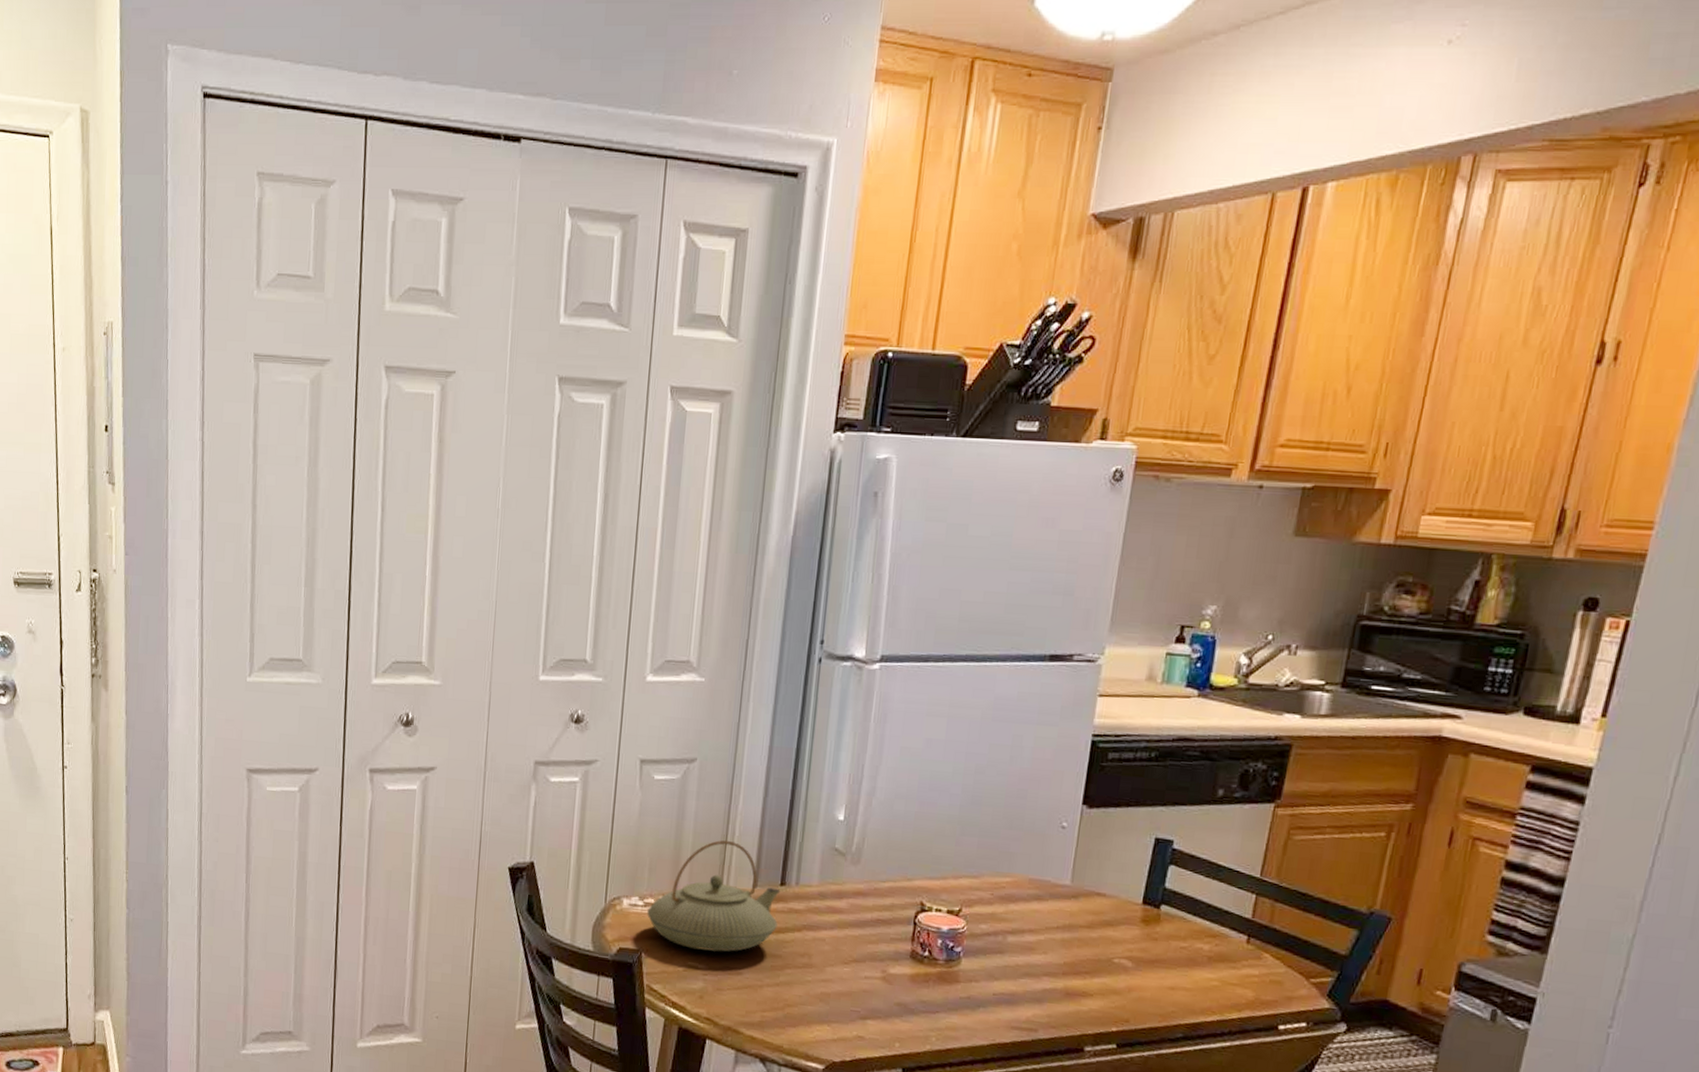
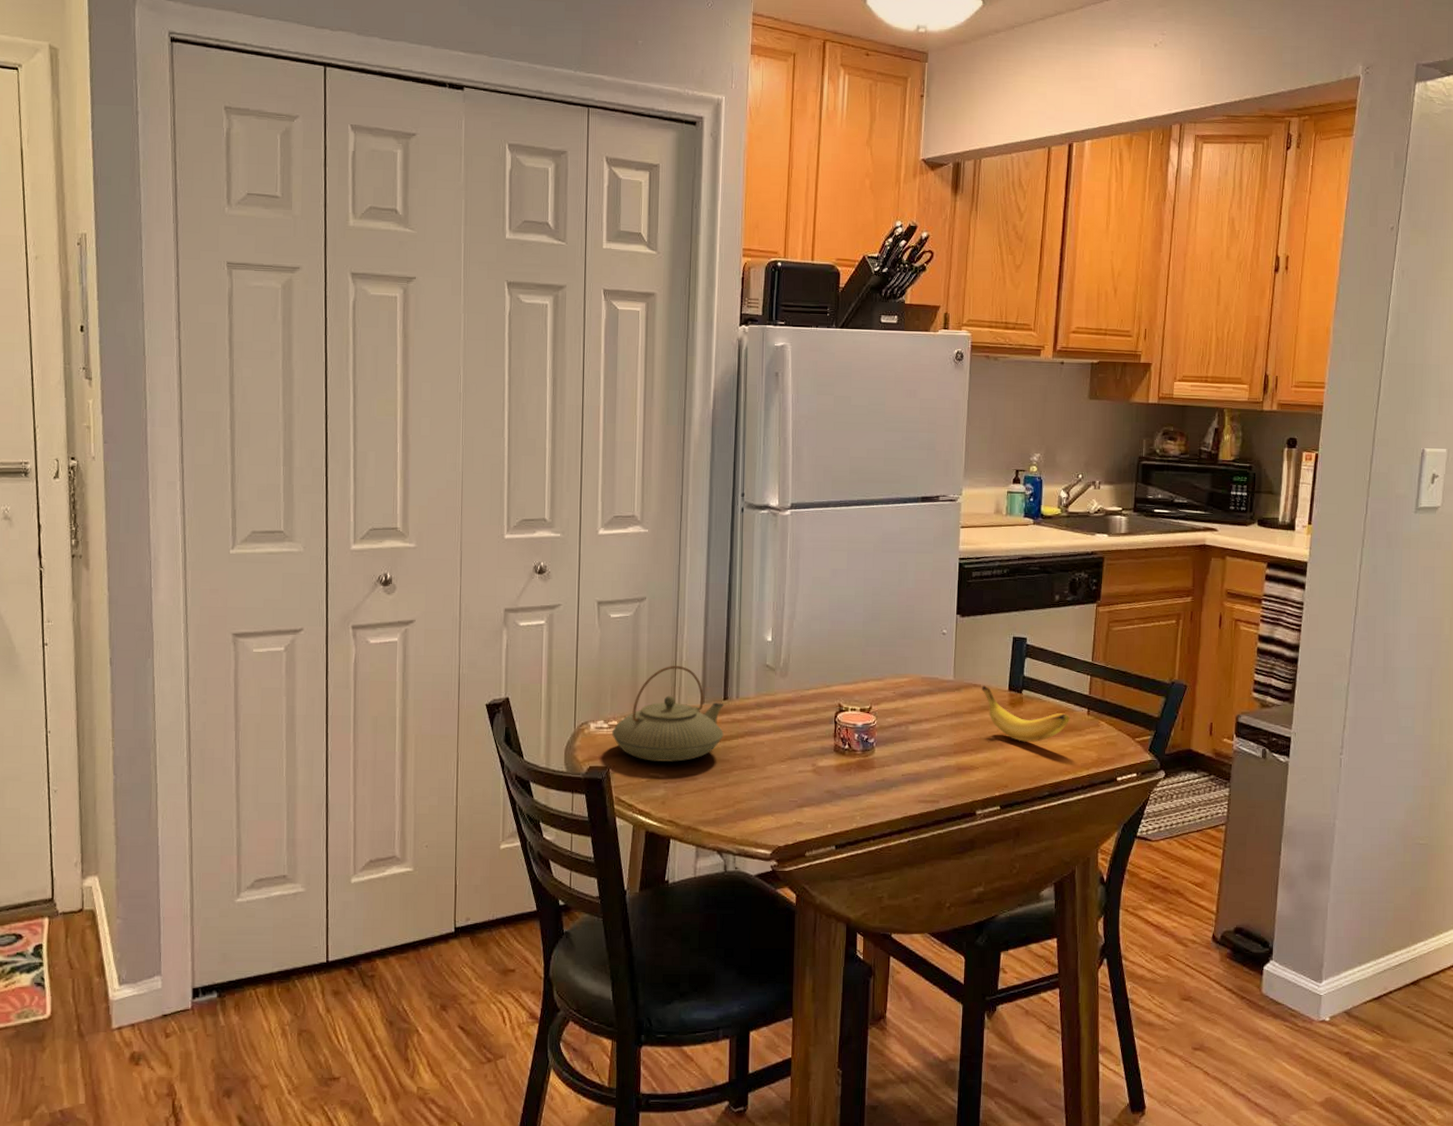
banana: none [1106,895,1223,971] -> present [982,685,1070,742]

